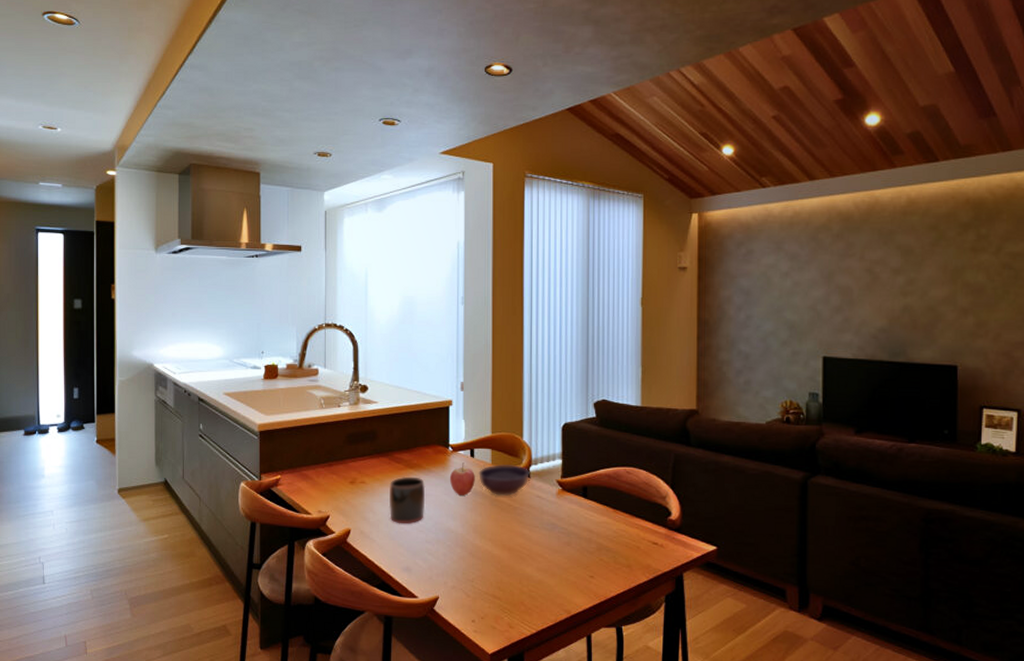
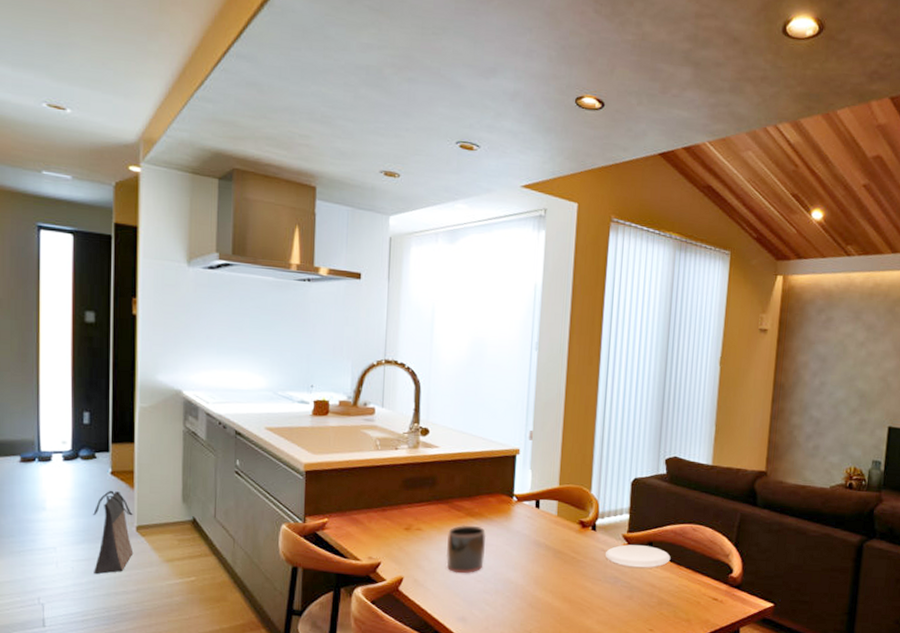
bag: none [82,457,116,534] -> present [93,490,134,574]
fruit: present [449,462,475,496] -> none [512,513,539,547]
bowl: present [479,464,530,496] -> none [543,516,596,548]
plate: none [540,490,606,515] -> present [605,544,671,569]

